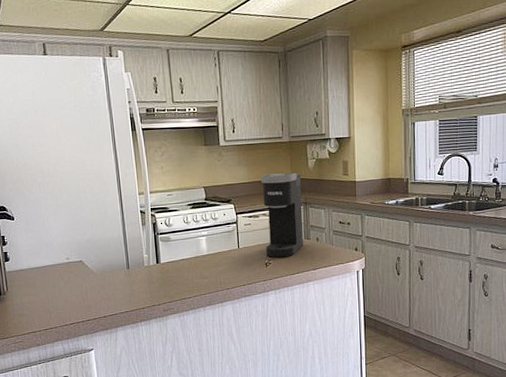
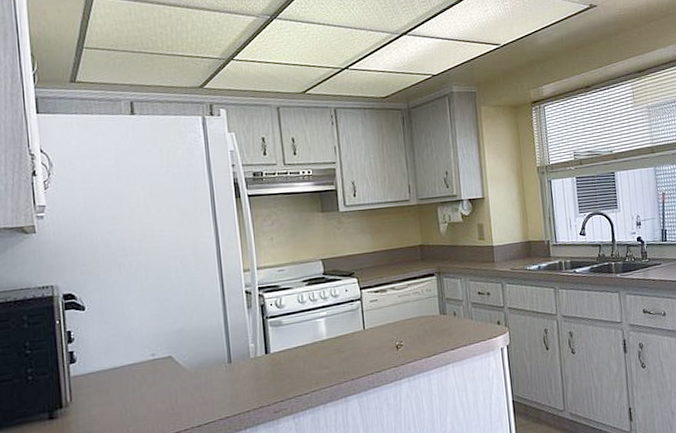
coffee maker: present [261,172,304,258] -> none [388,238,439,339]

